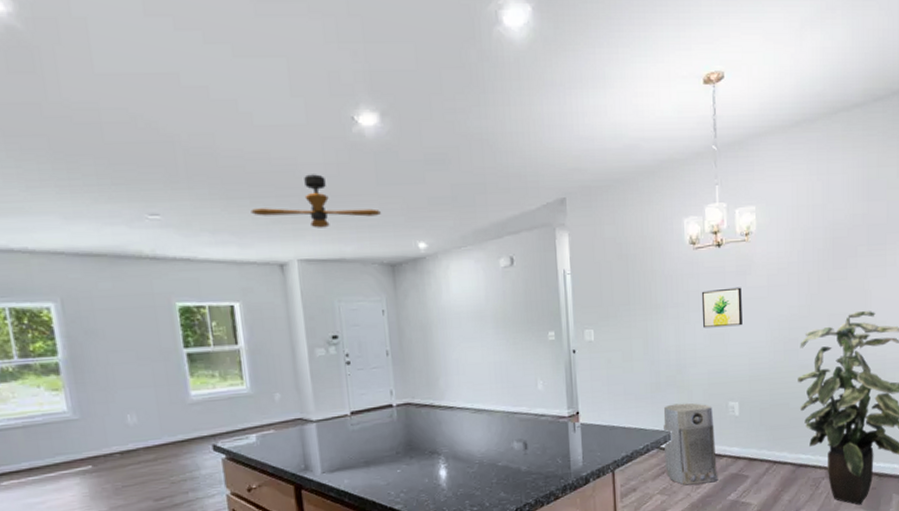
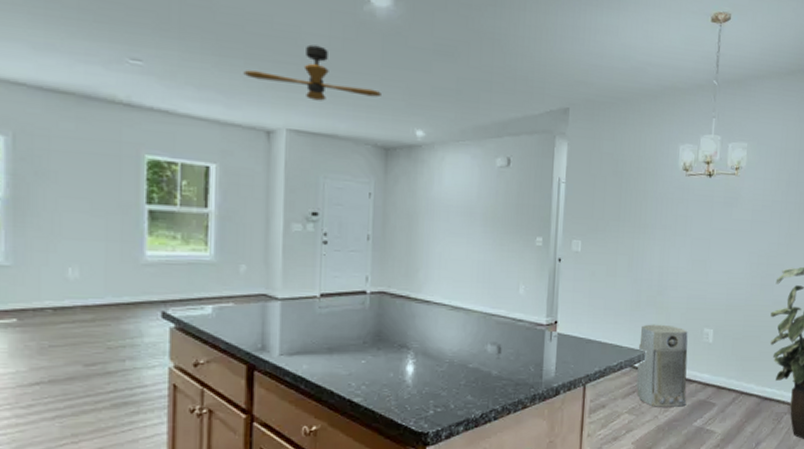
wall art: present [701,287,742,329] -> none [687,217,727,255]

